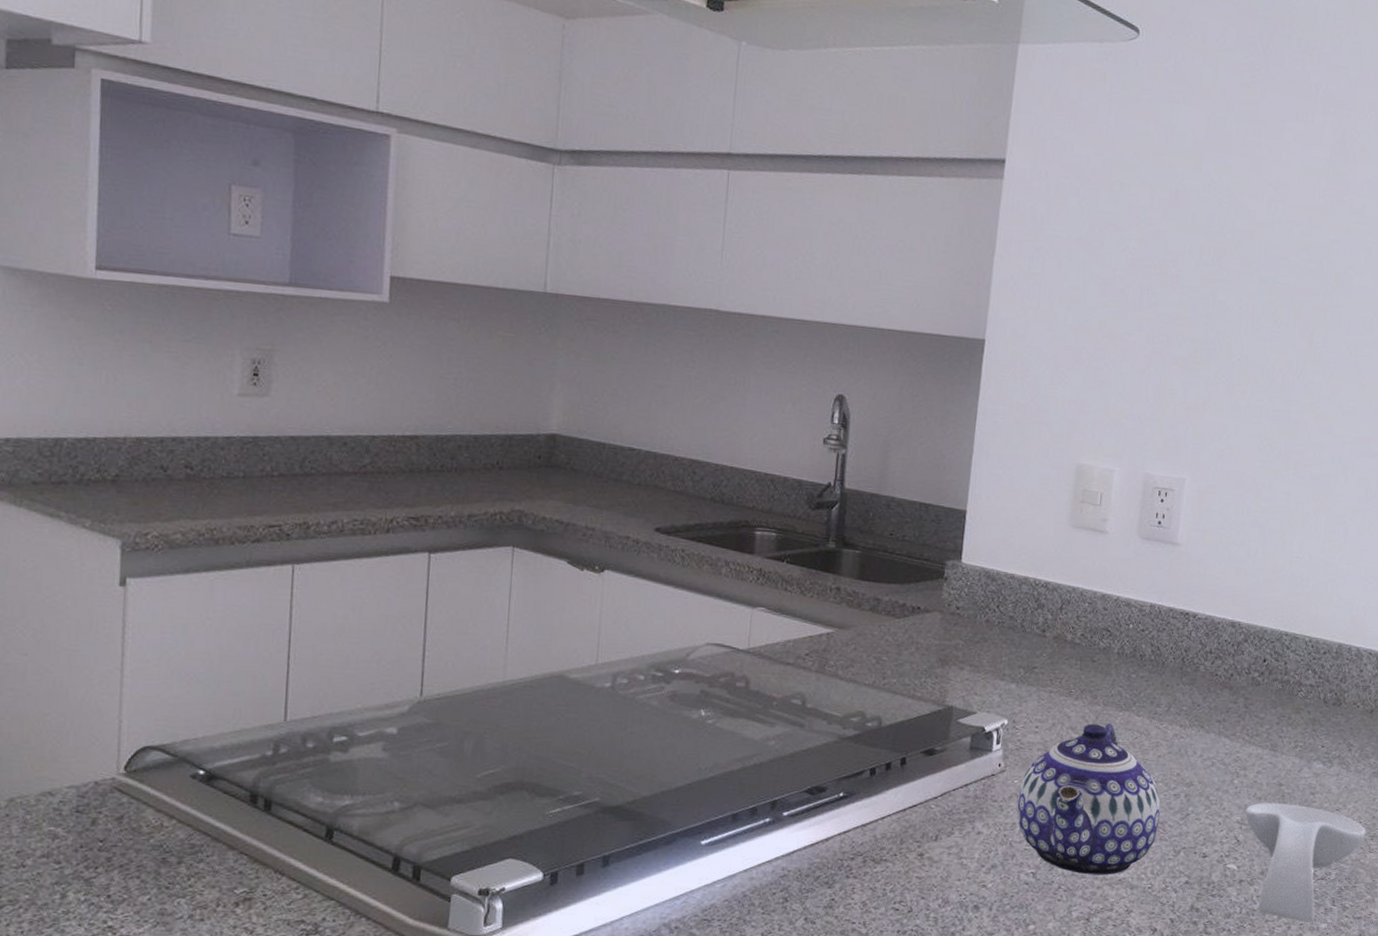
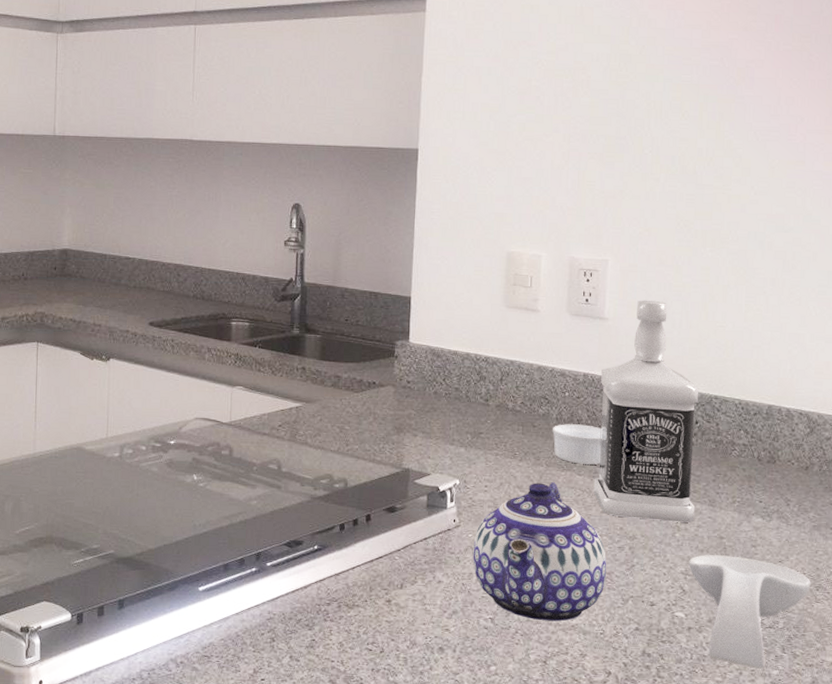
ramekin: none [1113,659,1166,705] -> present [552,424,603,465]
bottle: none [1151,525,1270,768] -> present [593,300,699,522]

